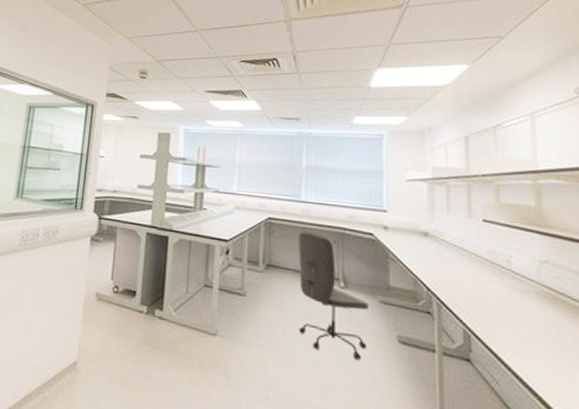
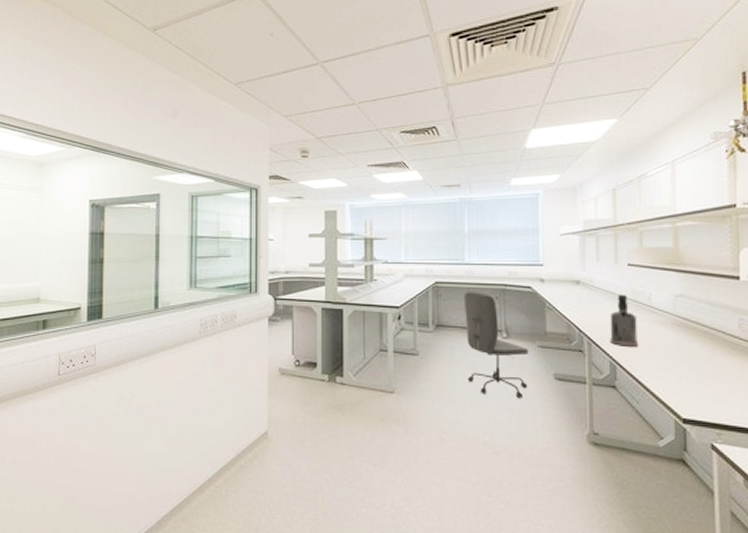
spray bottle: none [462,252,496,317] -> present [609,294,638,348]

